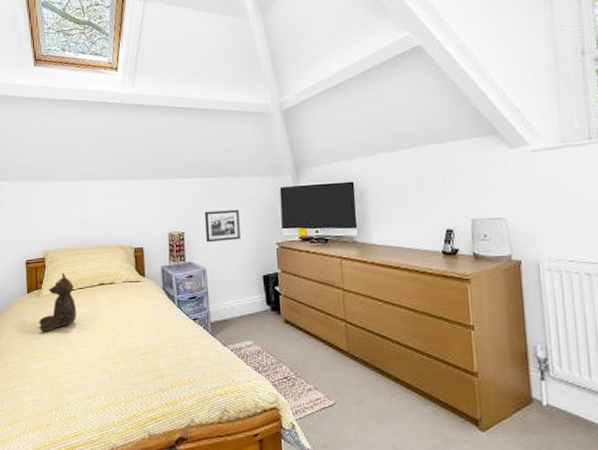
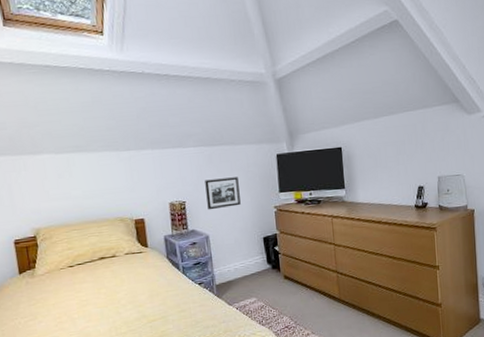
teddy bear: present [39,272,77,333] -> none [35,249,78,313]

